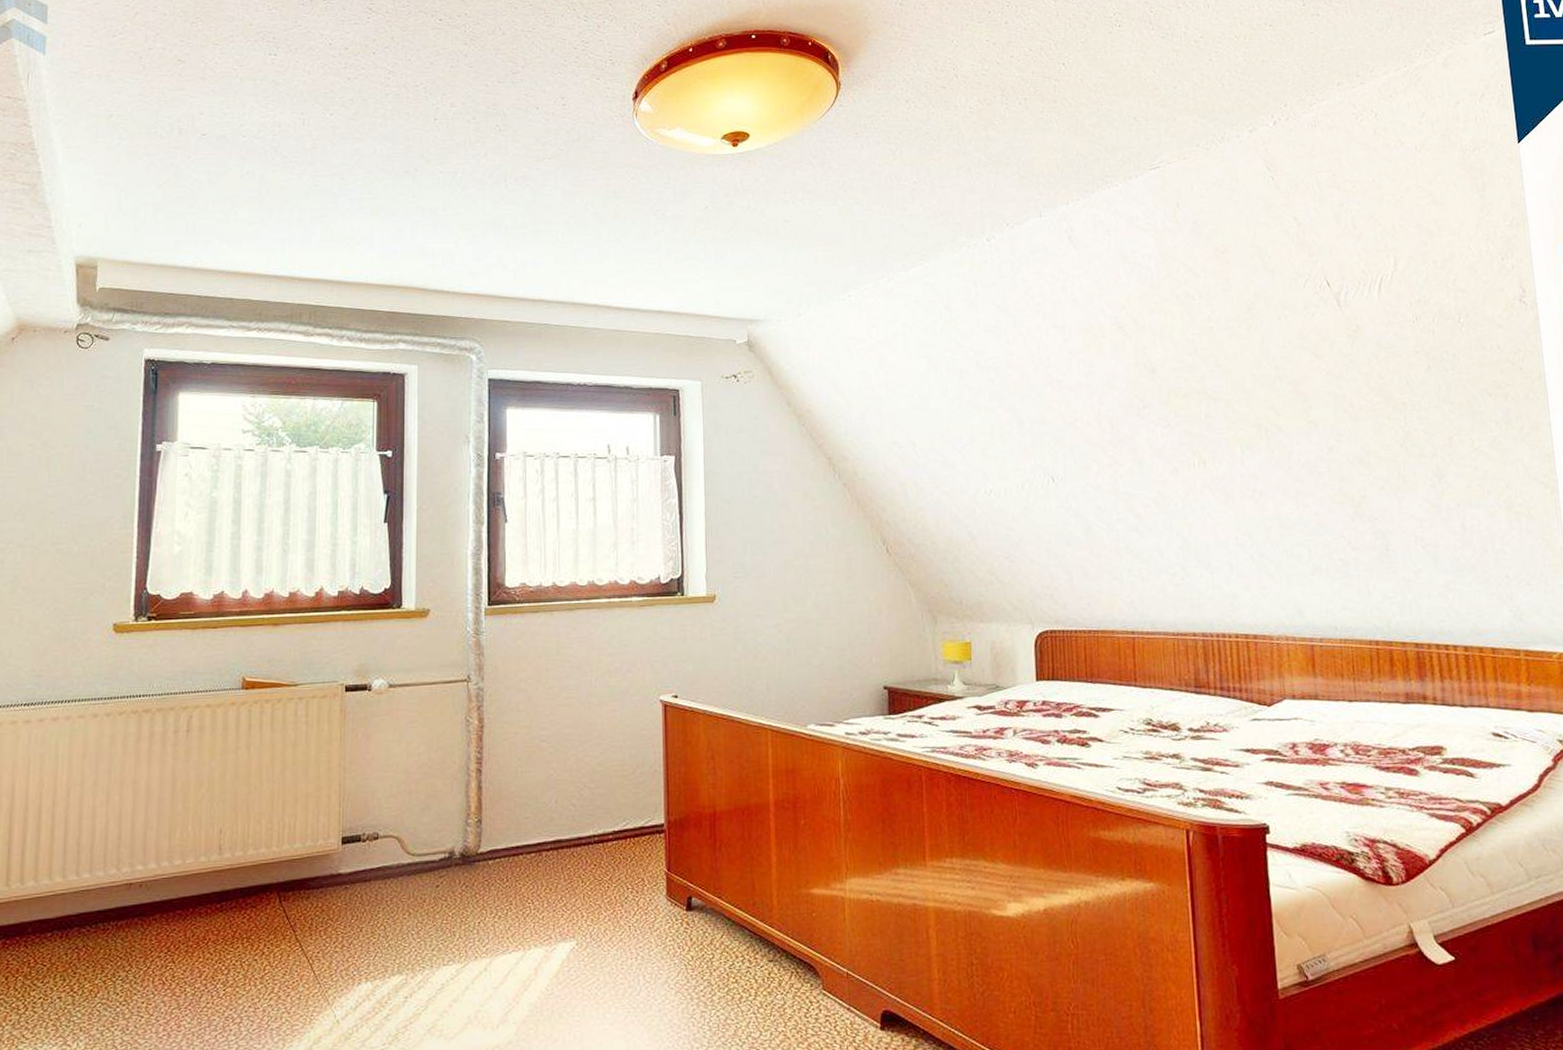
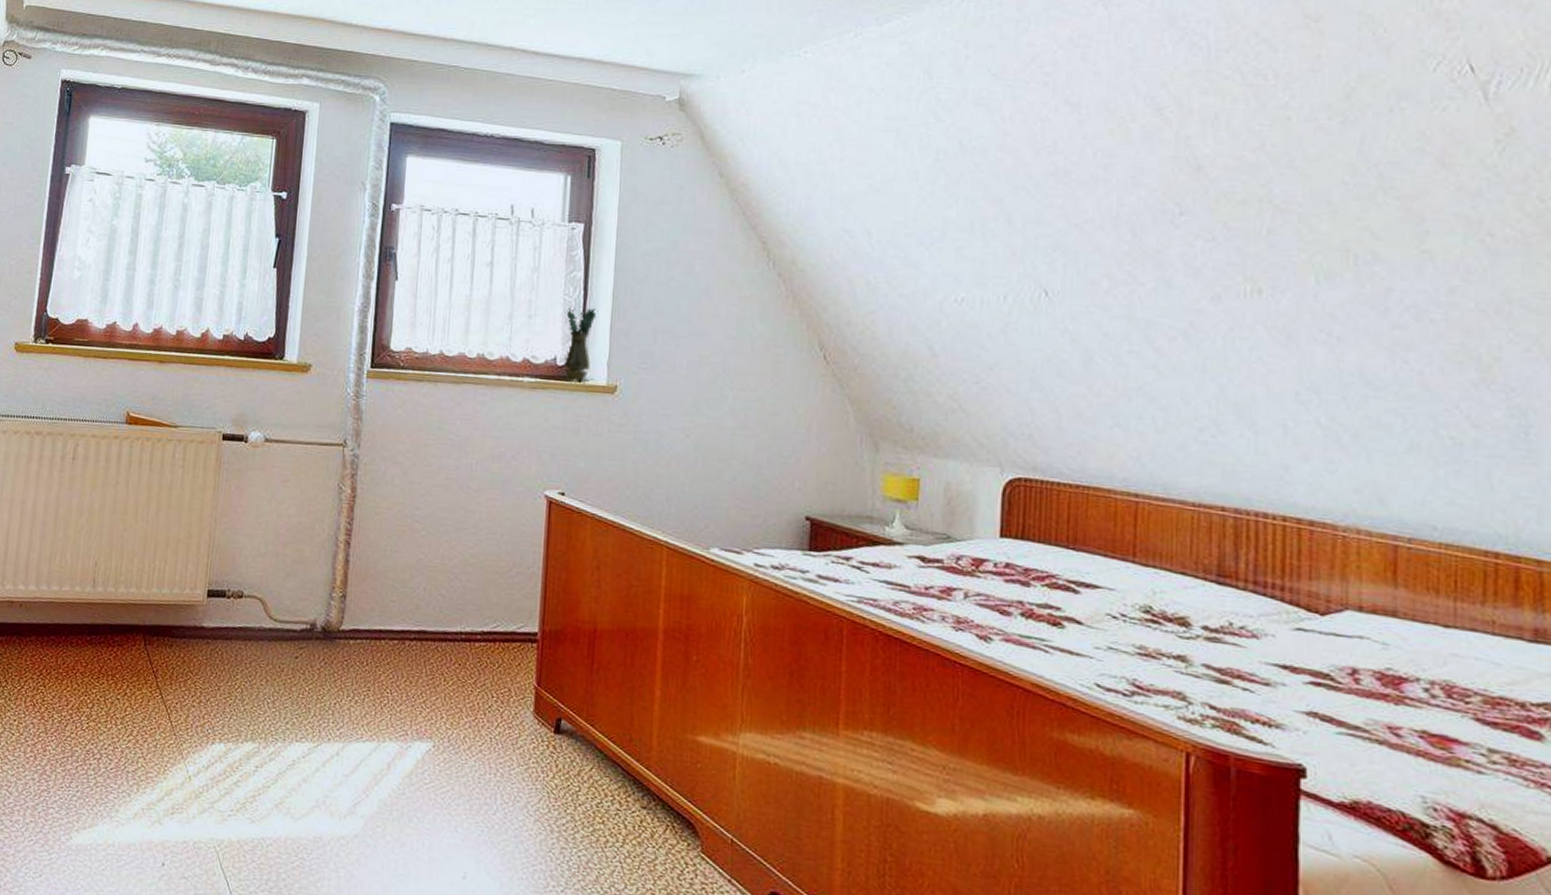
vase: none [664,528,694,594] -> present [564,306,598,380]

